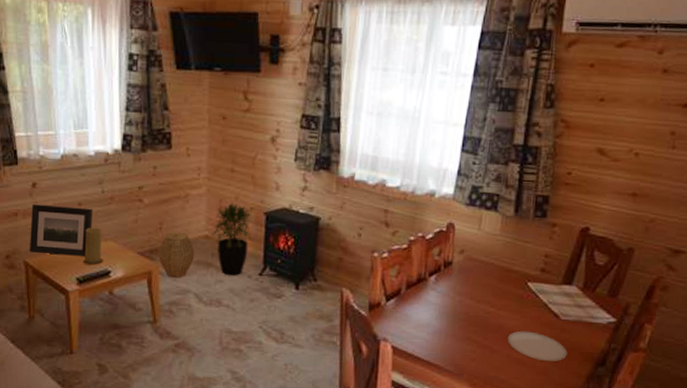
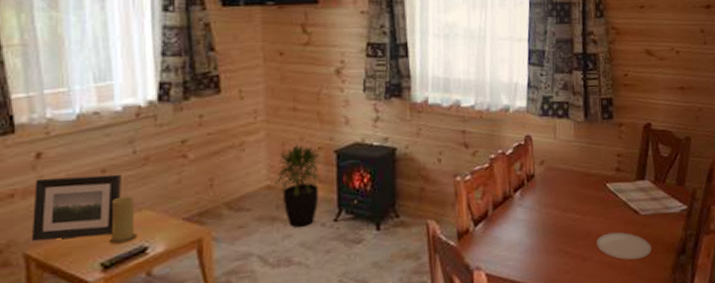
woven basket: present [158,232,195,278] -> none [210,186,256,242]

